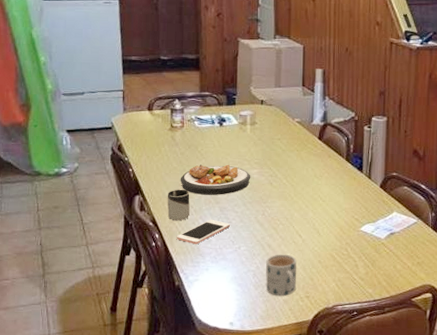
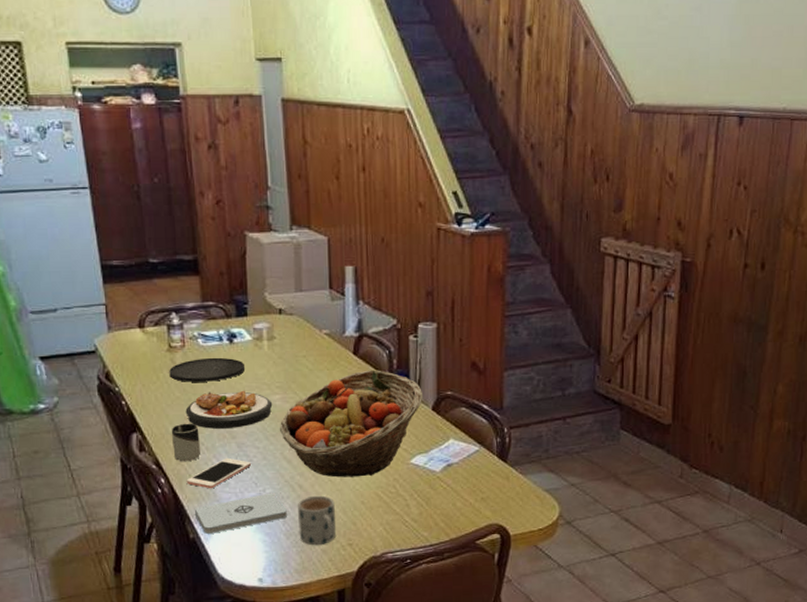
plate: none [169,136,231,156] -> present [169,357,246,382]
notepad: none [181,250,258,282] -> present [194,493,288,534]
fruit basket: none [256,152,374,240] -> present [280,370,424,478]

